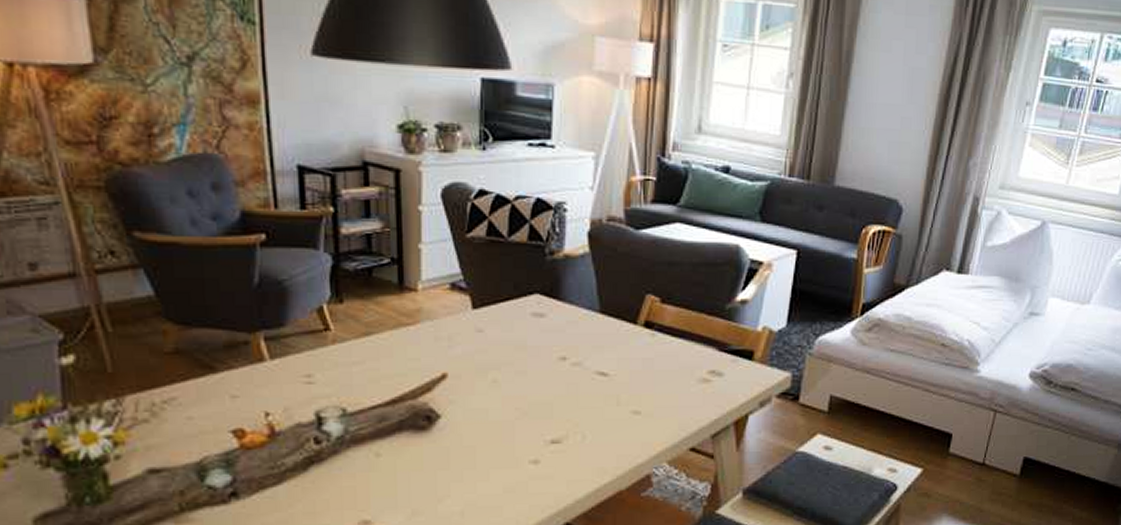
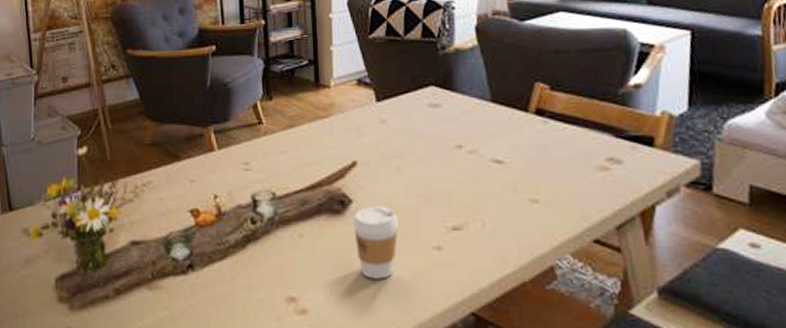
coffee cup: none [439,421,492,496] -> present [352,206,398,279]

